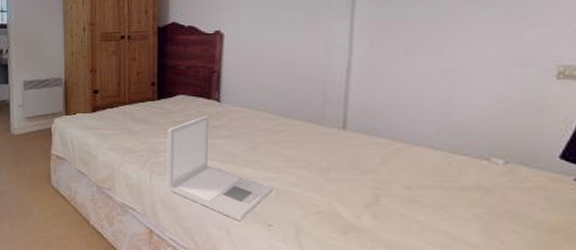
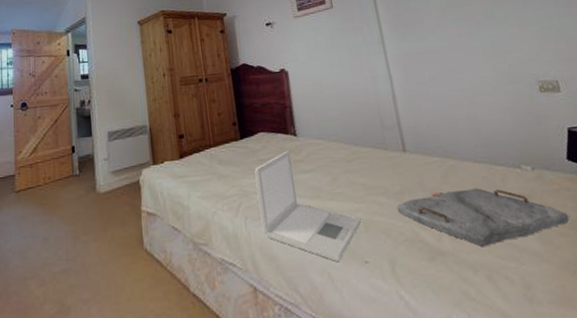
serving tray: none [318,173,533,230] -> present [396,188,570,246]

